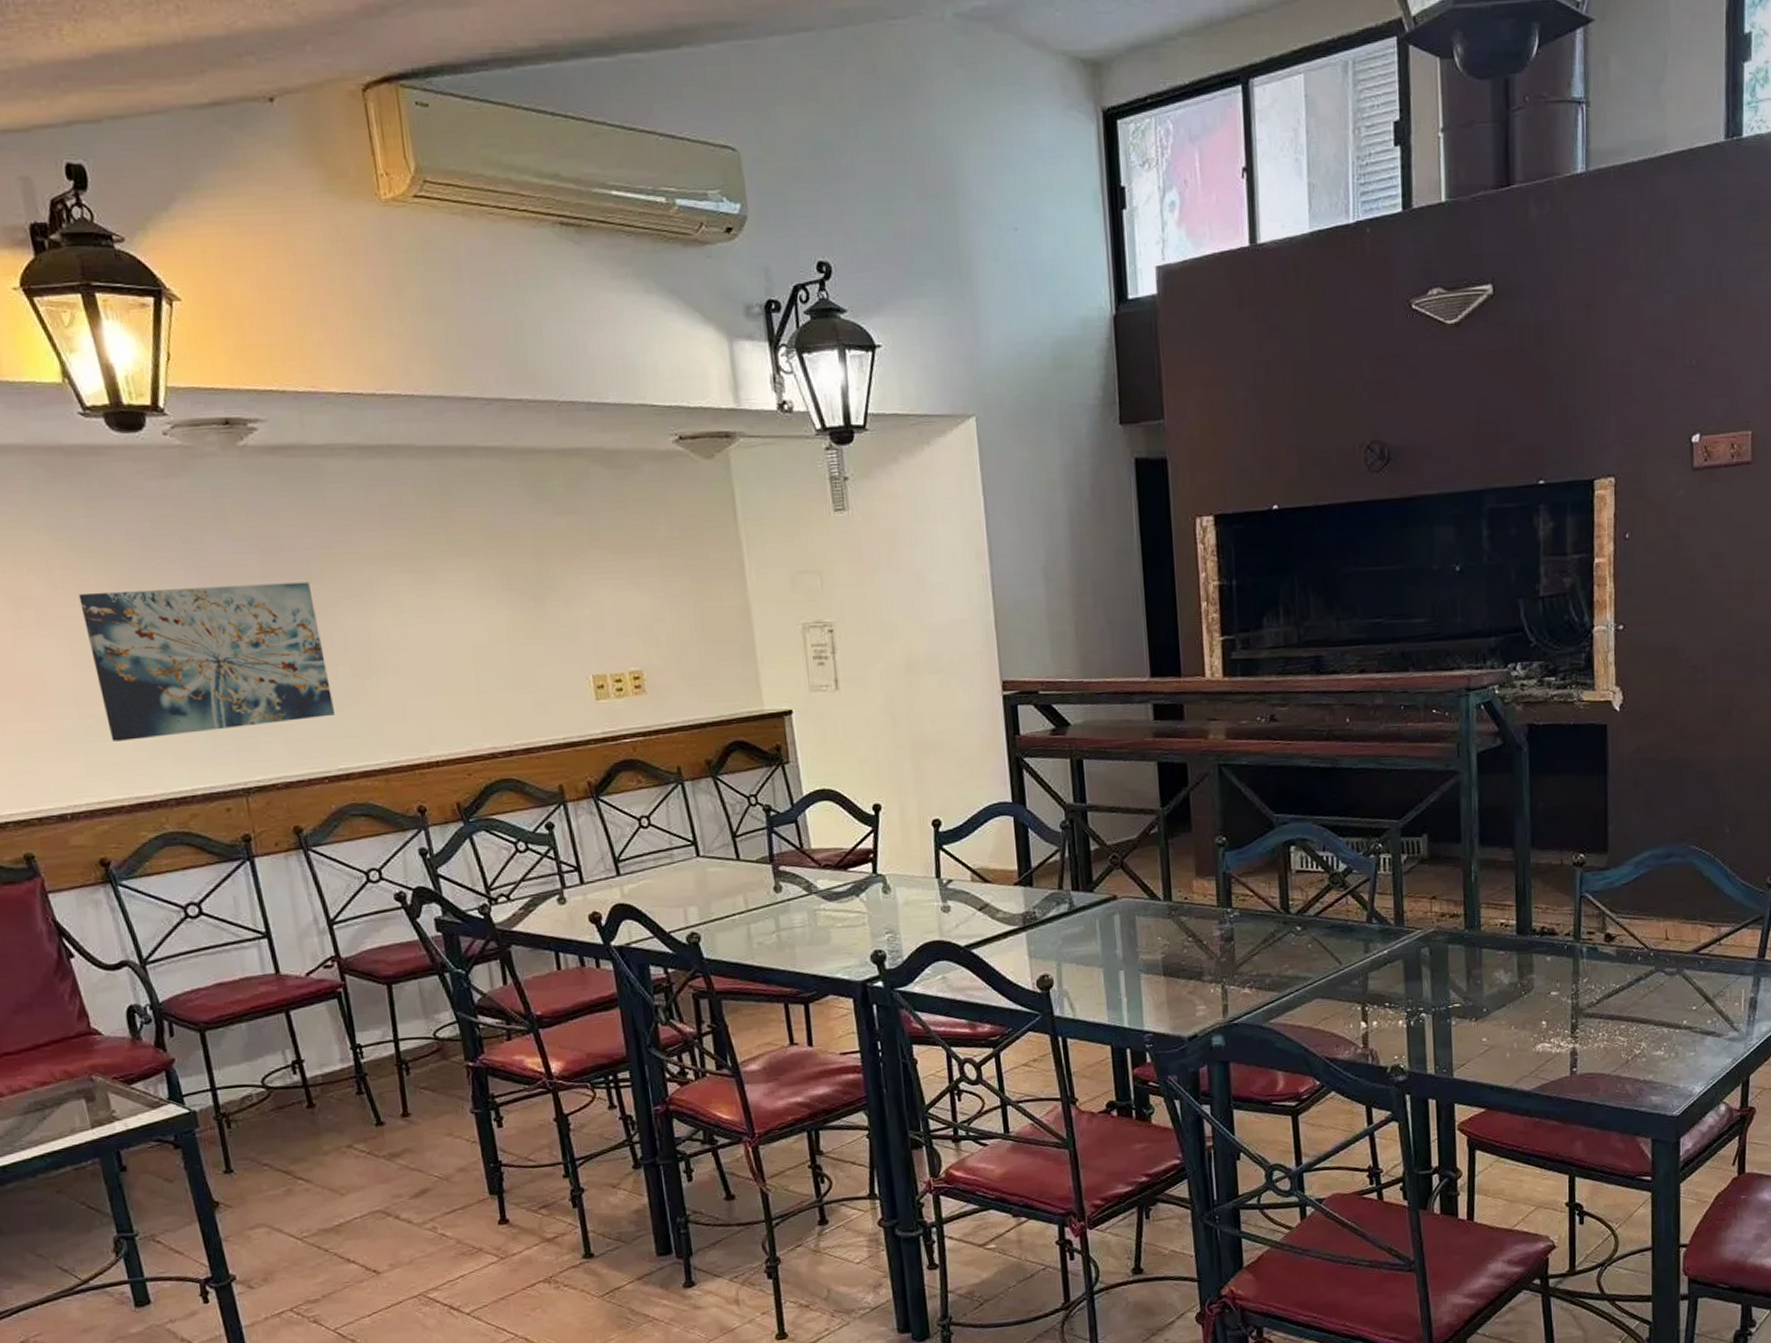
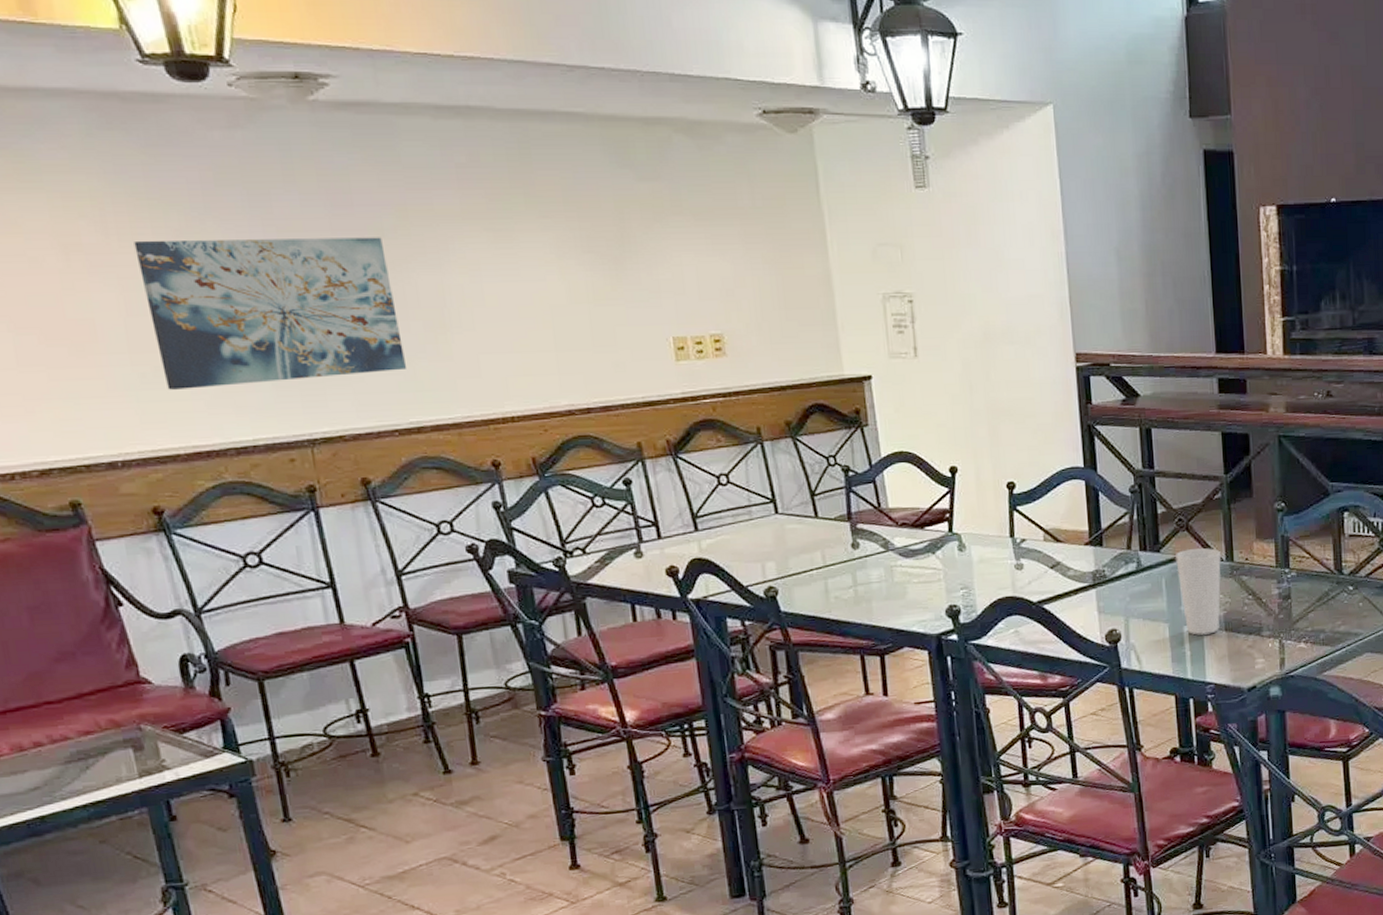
cup: none [1110,887,1159,981] -> present [1176,548,1222,635]

